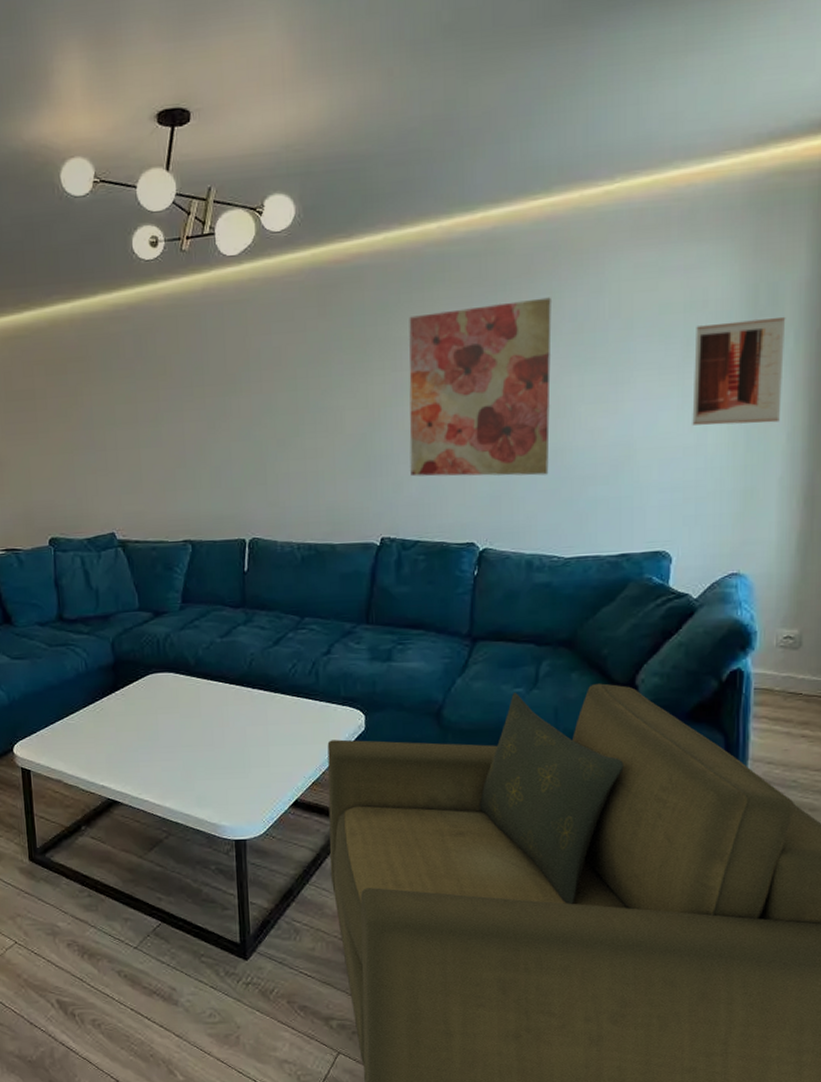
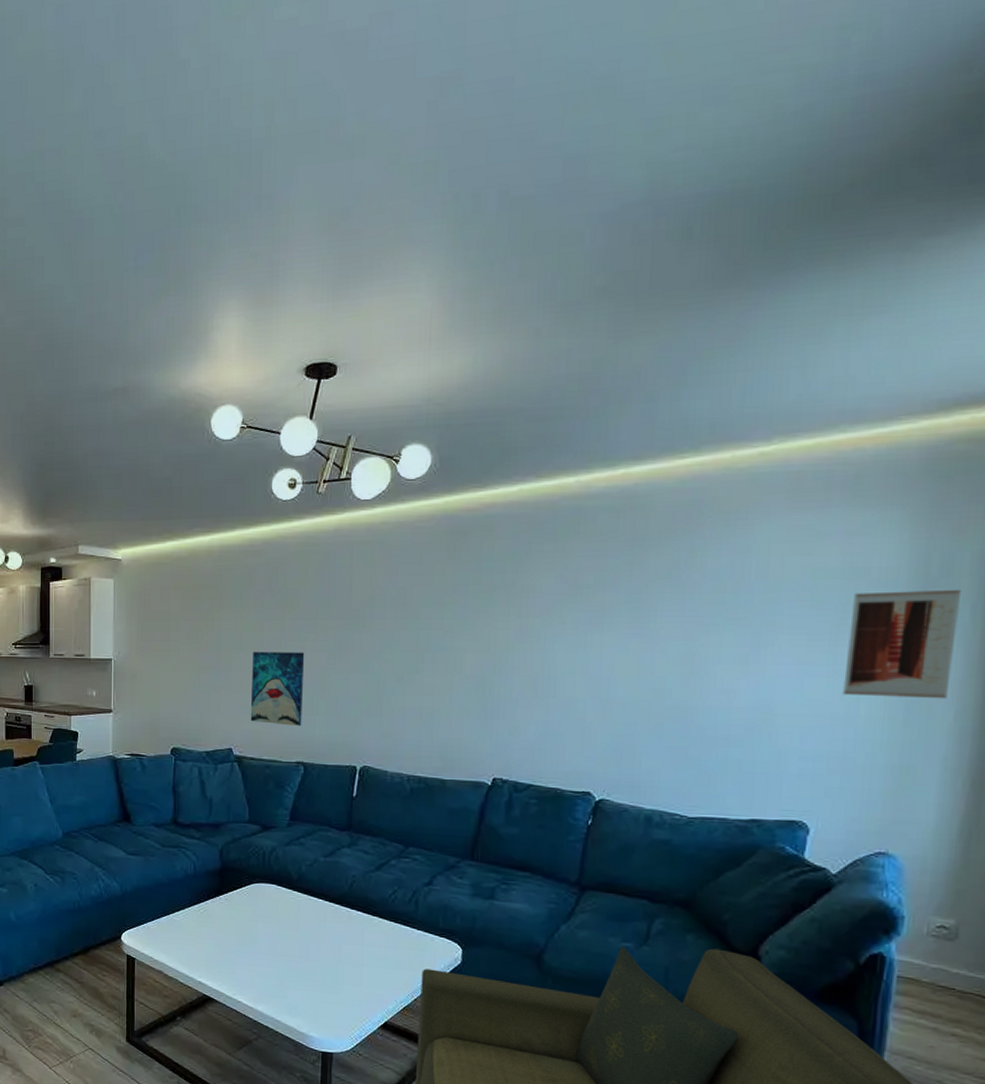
wall art: none [128,423,186,503] -> present [250,651,305,726]
wall art: present [409,297,552,477] -> none [528,555,692,732]

